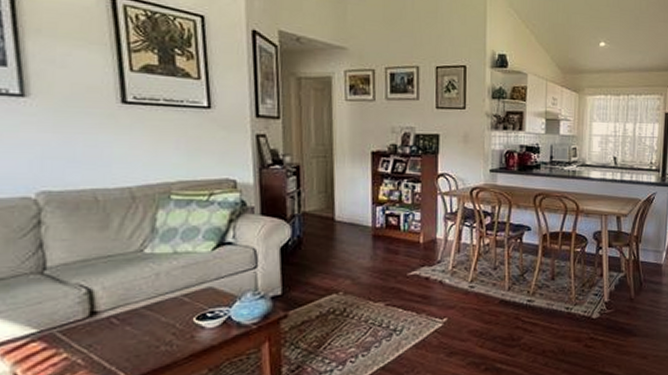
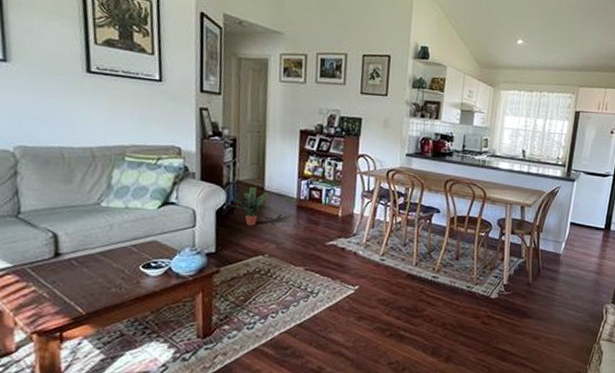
potted plant: none [291,218,344,261] -> present [226,187,272,226]

